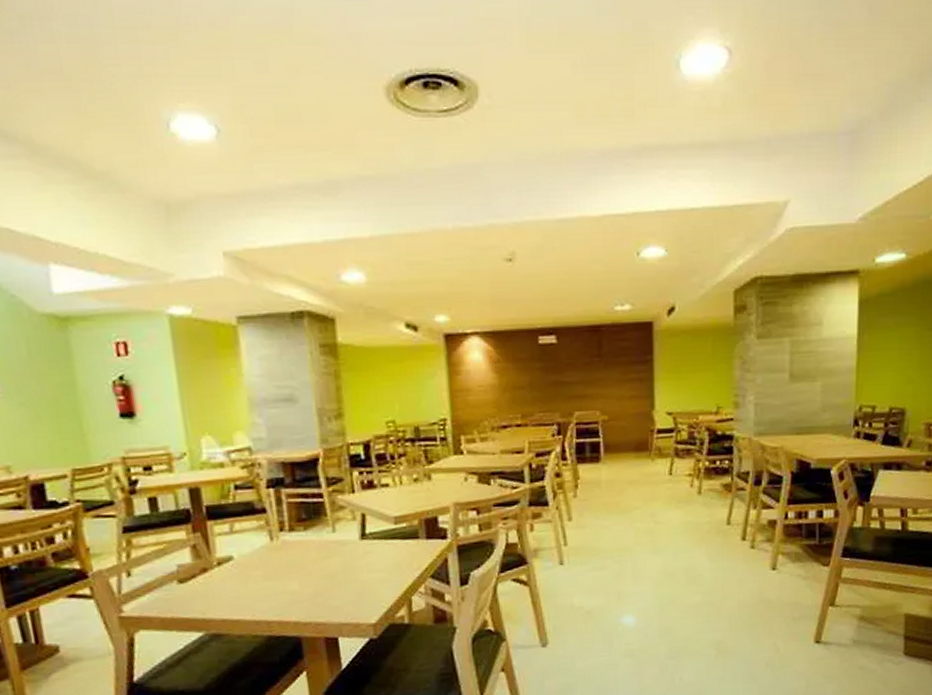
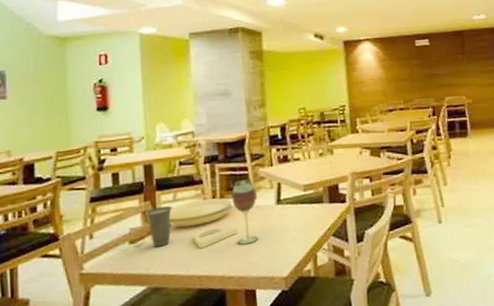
cup: none [194,538,230,588] -> present [144,205,173,247]
plate: none [226,530,306,565] -> present [169,198,232,228]
napkin holder: none [258,564,315,590] -> present [193,226,239,249]
wineglass: none [303,509,339,586] -> present [231,179,258,245]

